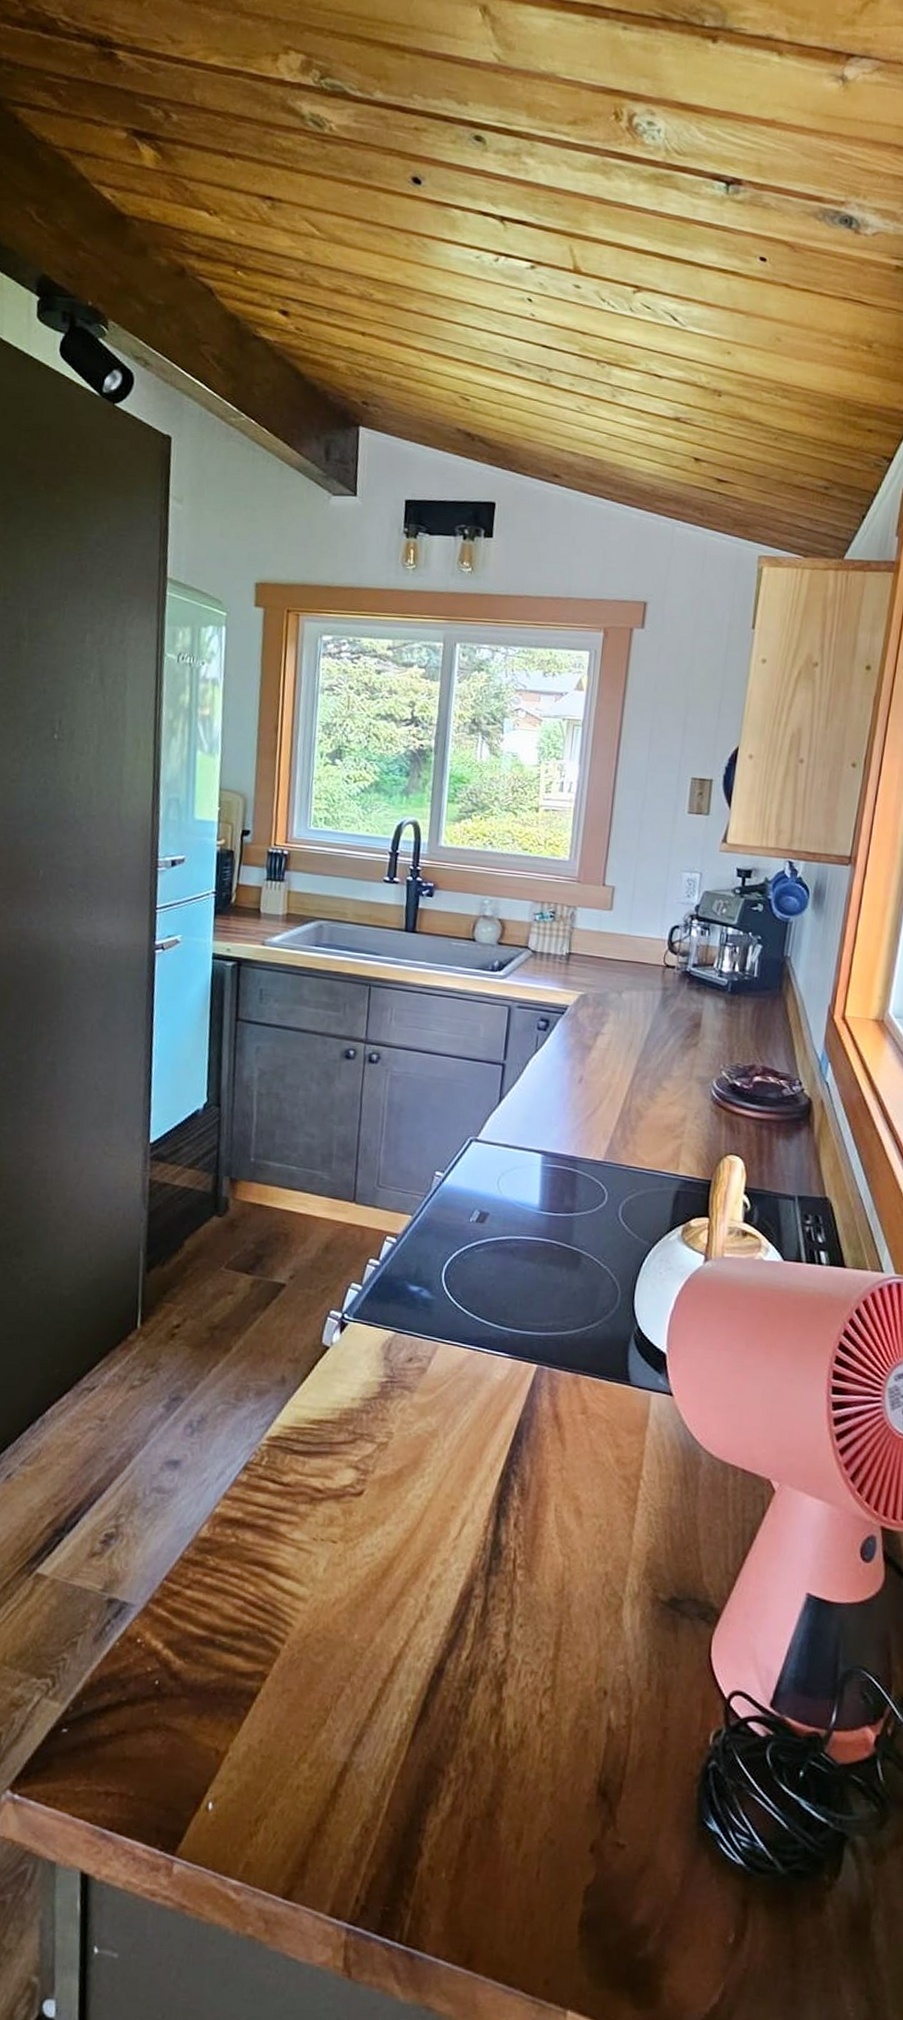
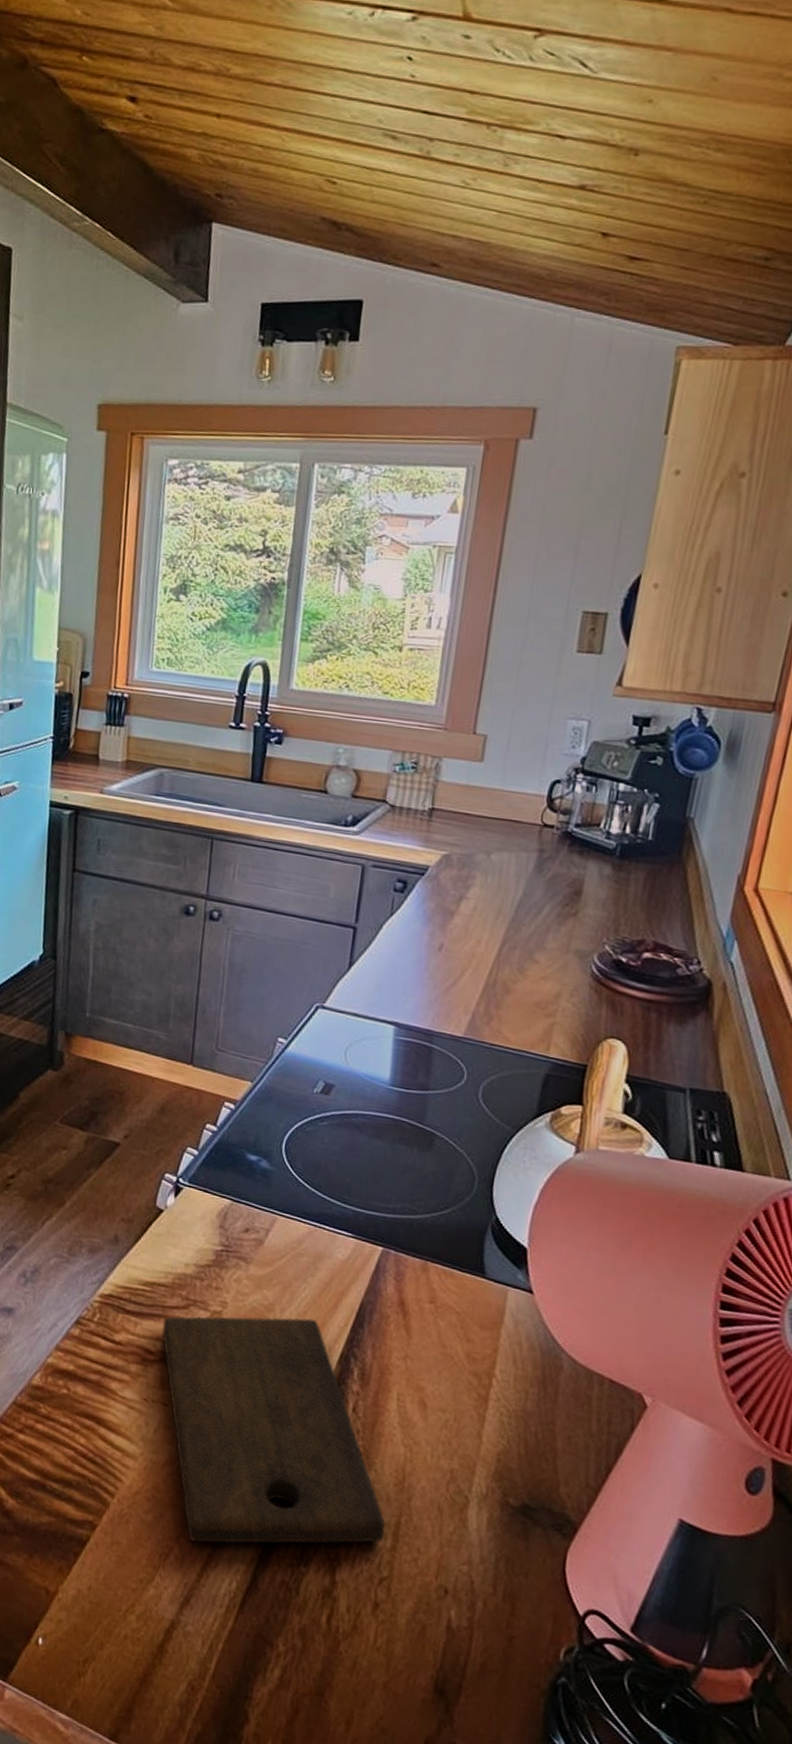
cutting board: none [330,1440,548,1678] -> present [162,1316,386,1544]

